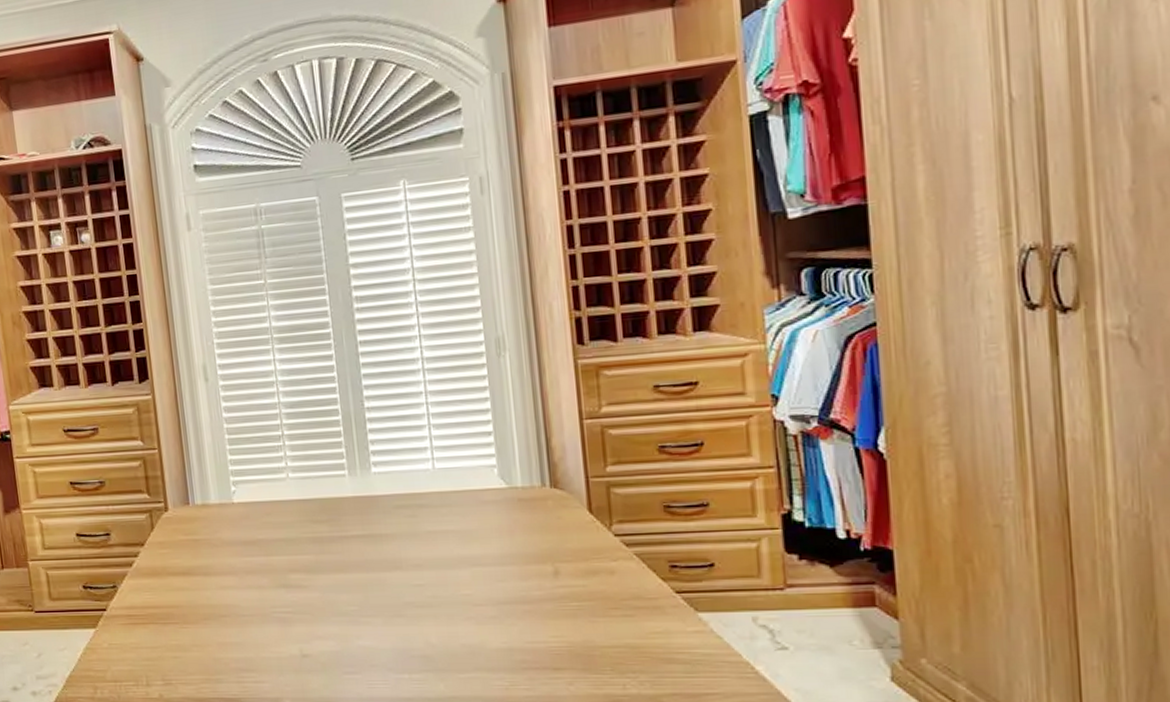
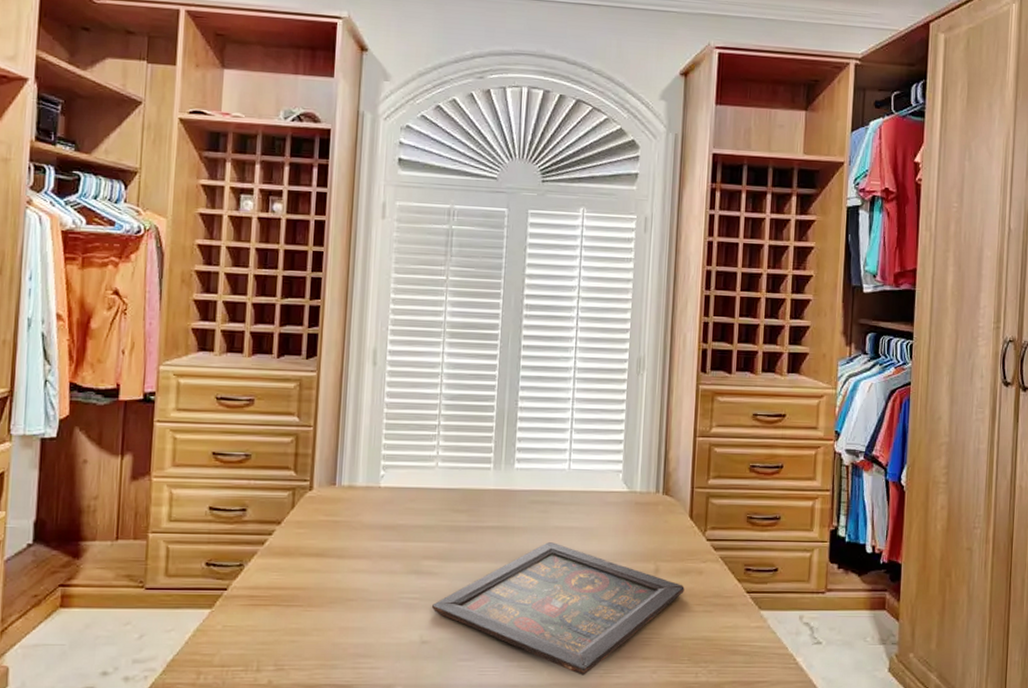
icon panel: none [307,548,594,688] -> present [432,542,685,675]

